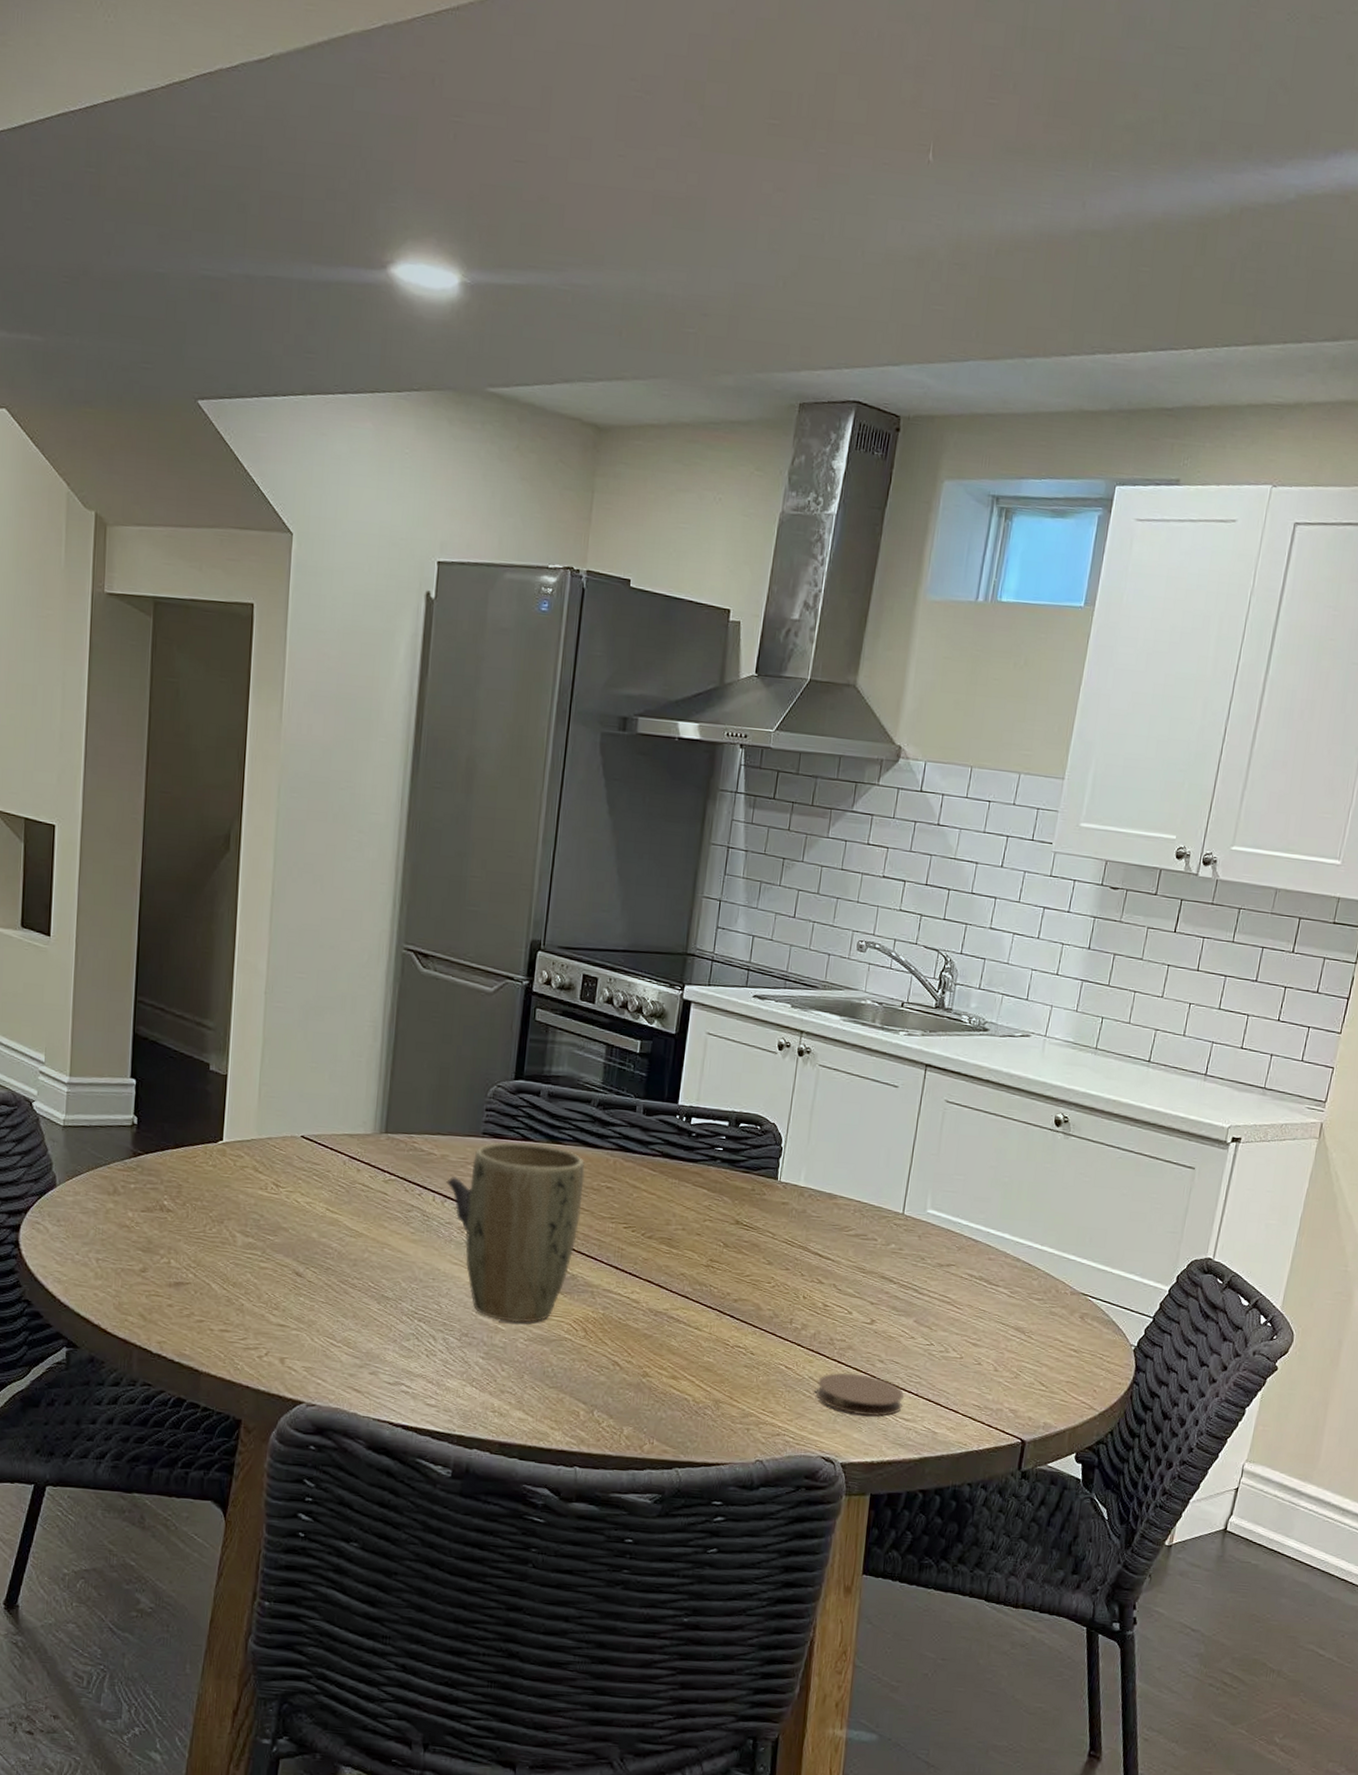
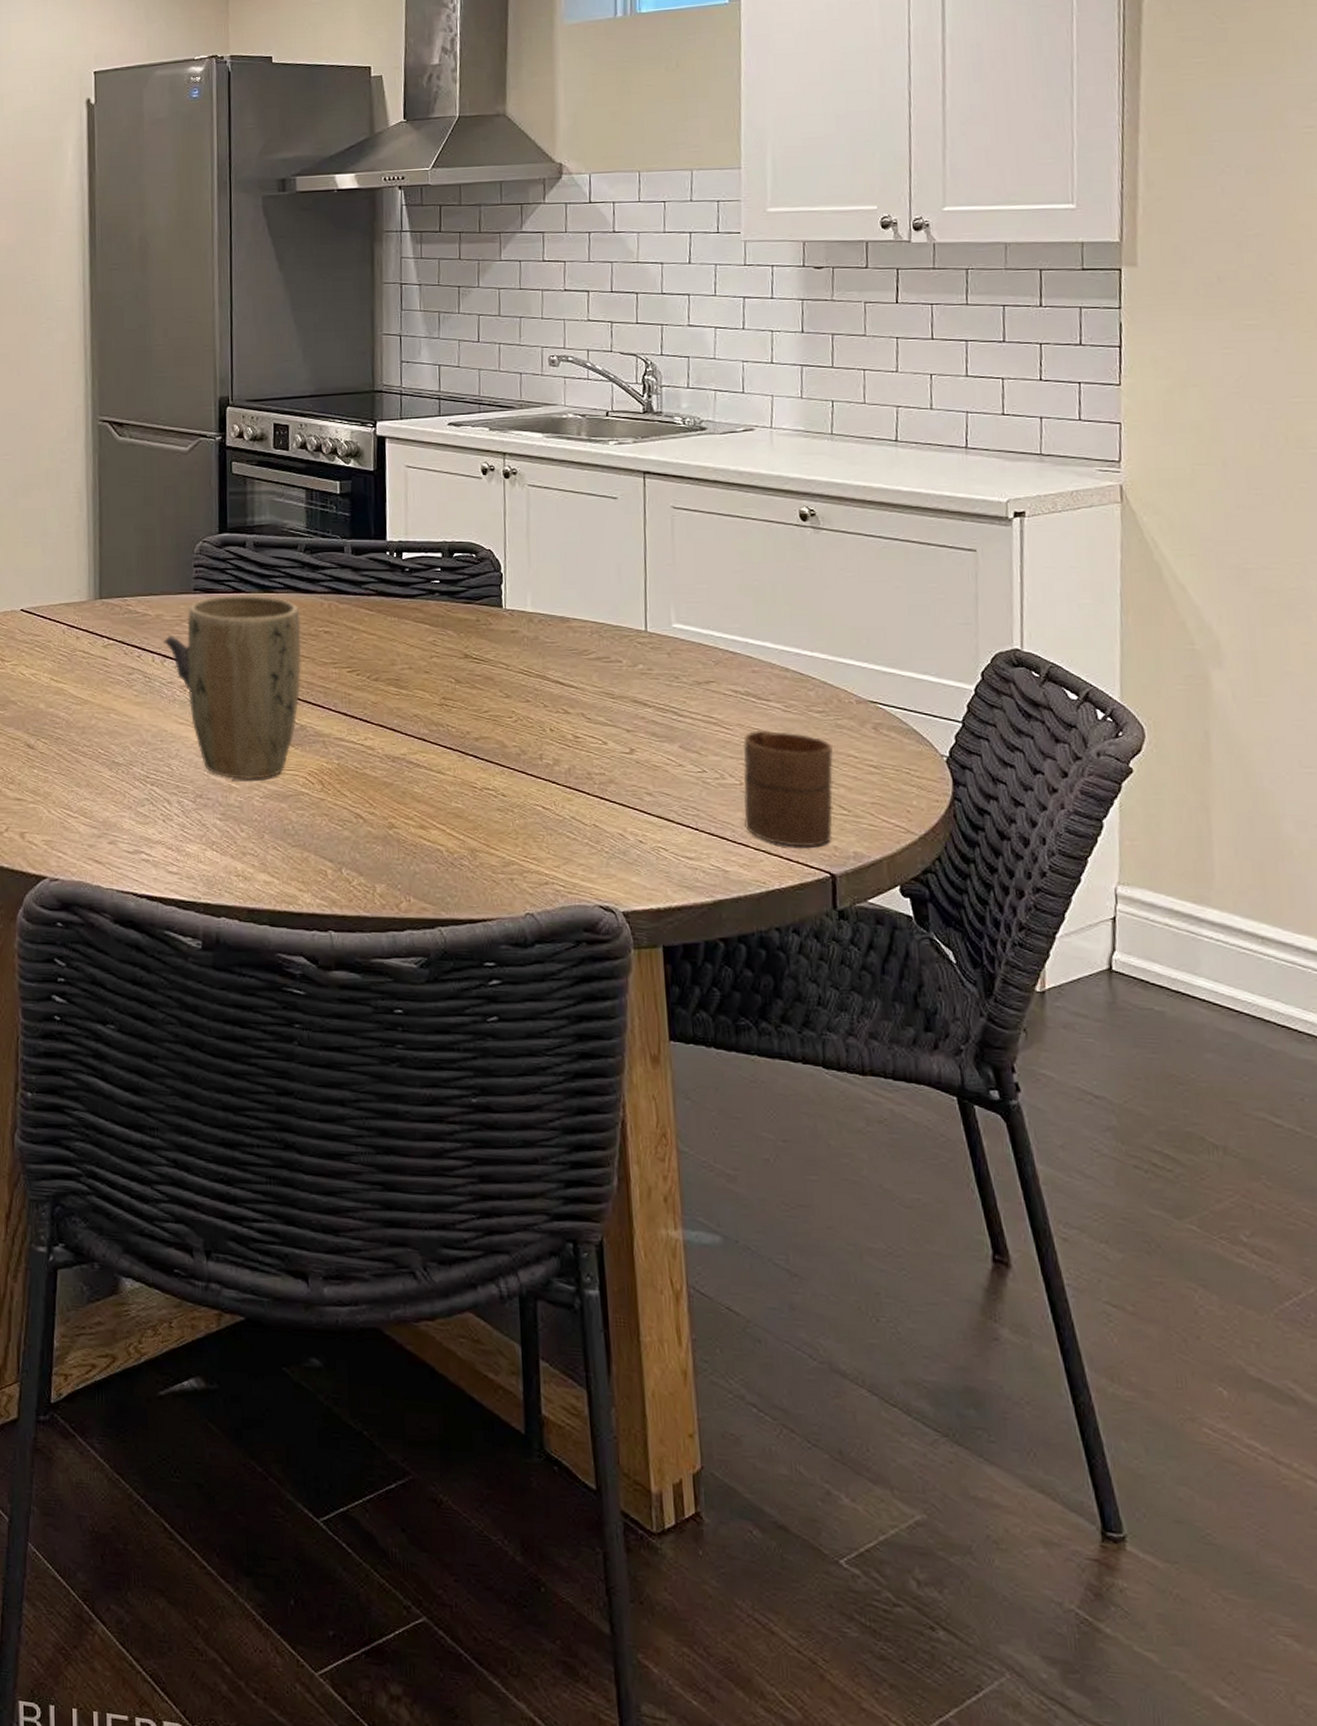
coaster: present [815,1372,905,1417] -> none [581,809,683,857]
cup: none [958,1312,1044,1416] -> present [743,731,834,847]

